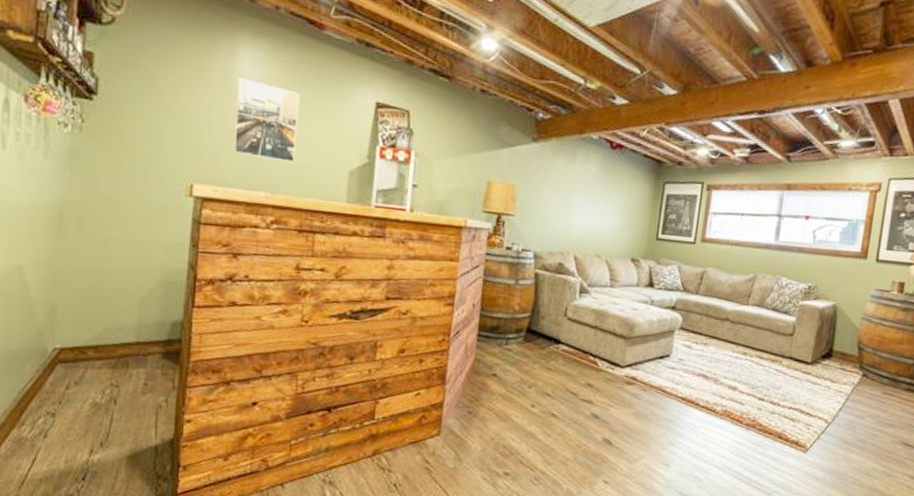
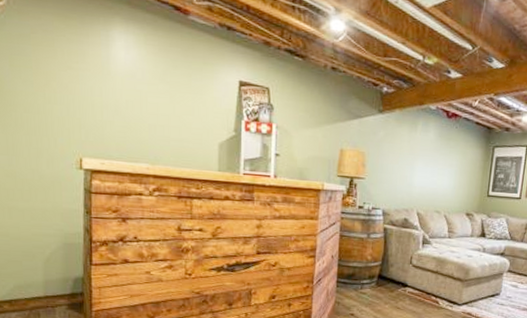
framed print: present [233,77,300,163] -> none [114,61,171,137]

